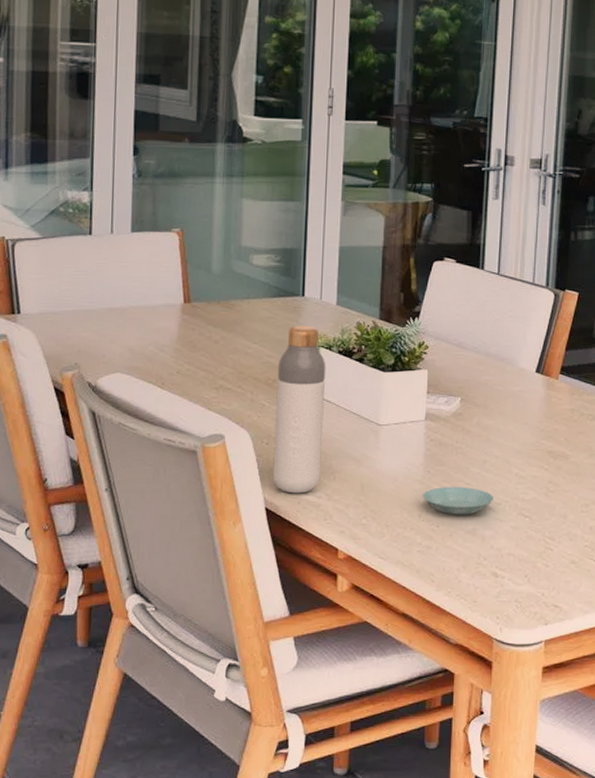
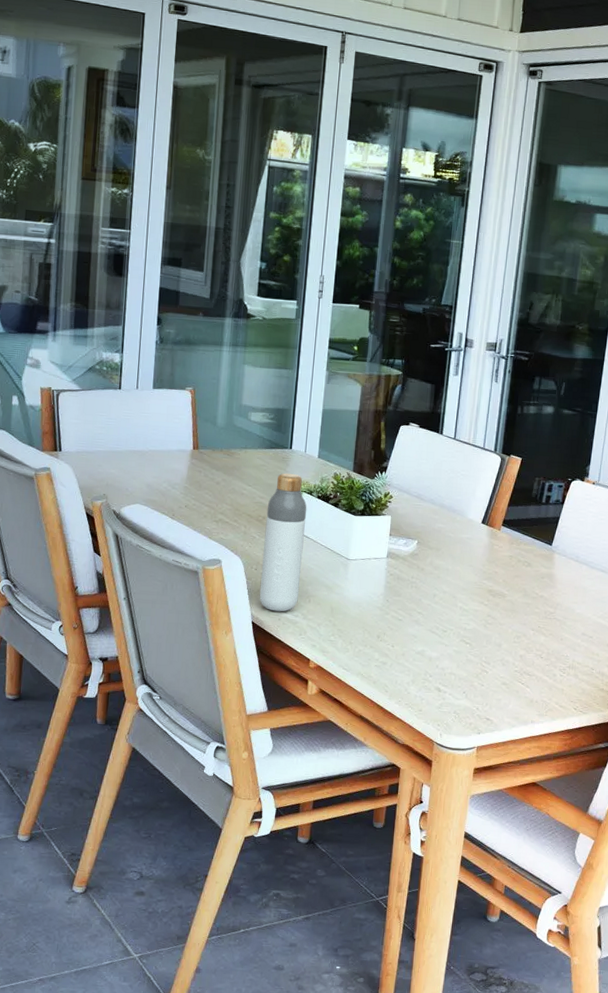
saucer: present [422,486,493,515] -> none [381,614,440,639]

